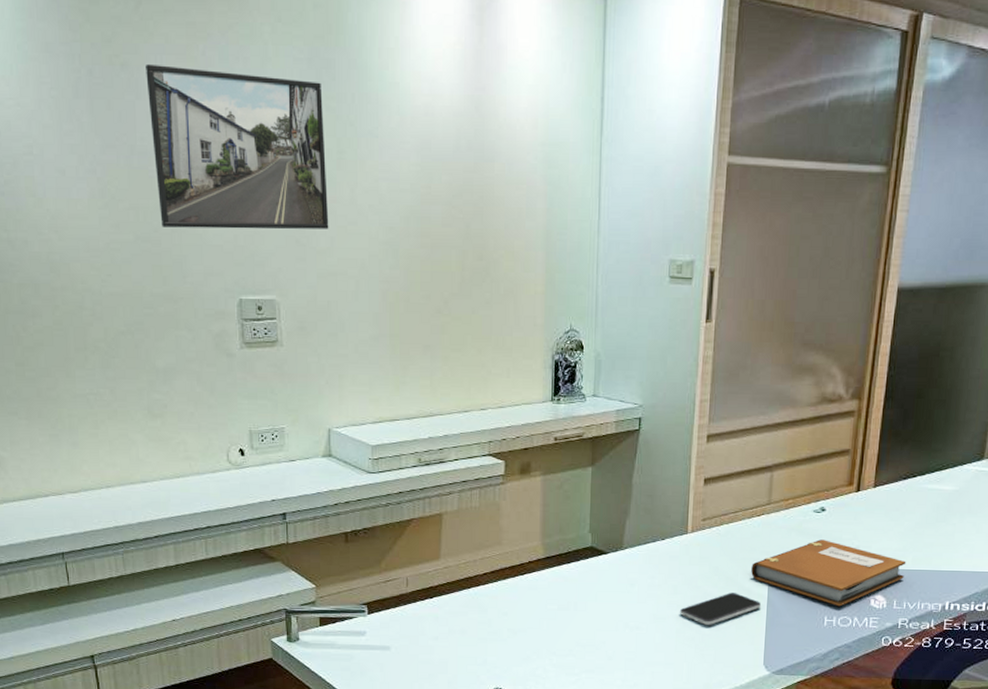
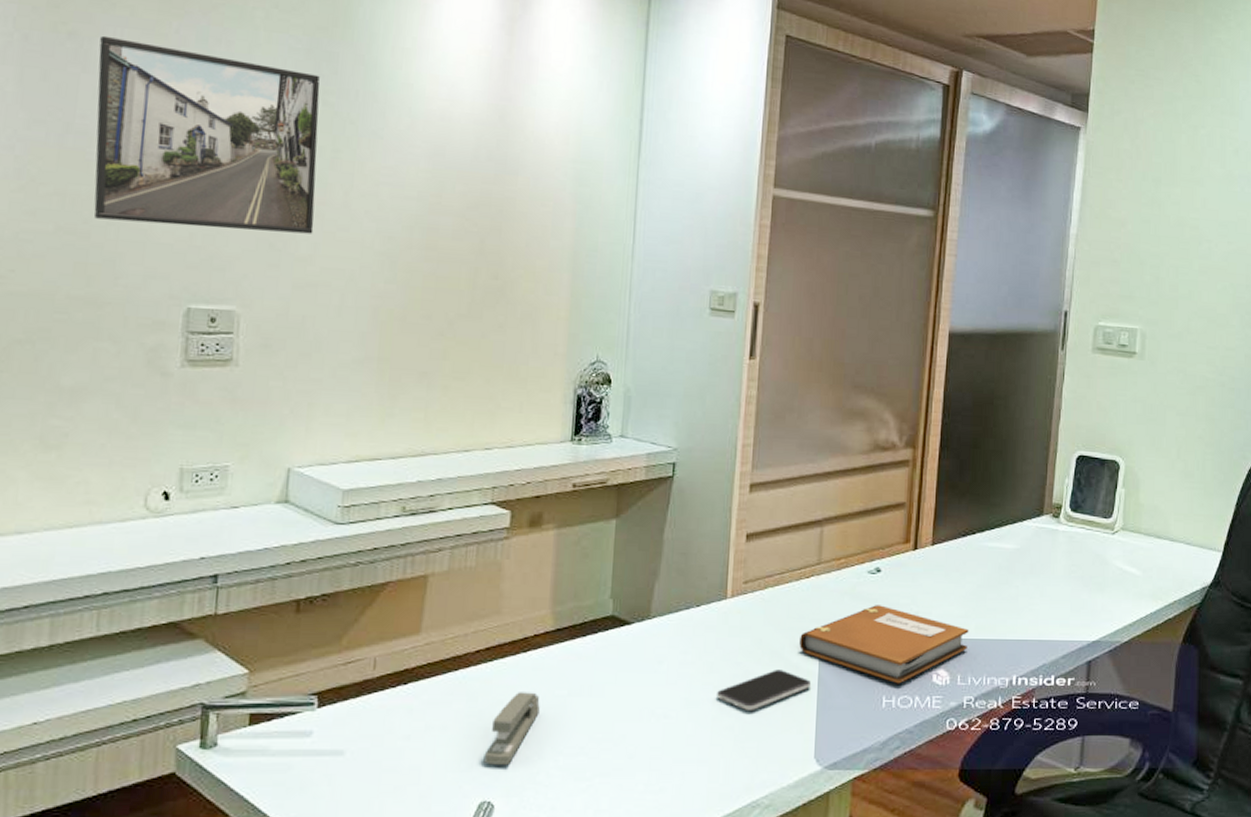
stapler: none [494,606,536,662] -> present [483,692,540,766]

